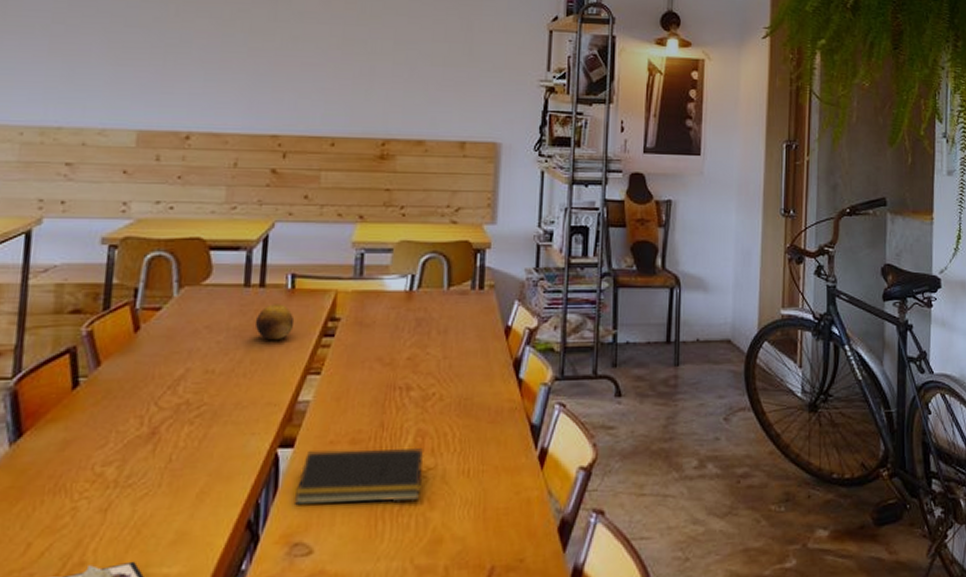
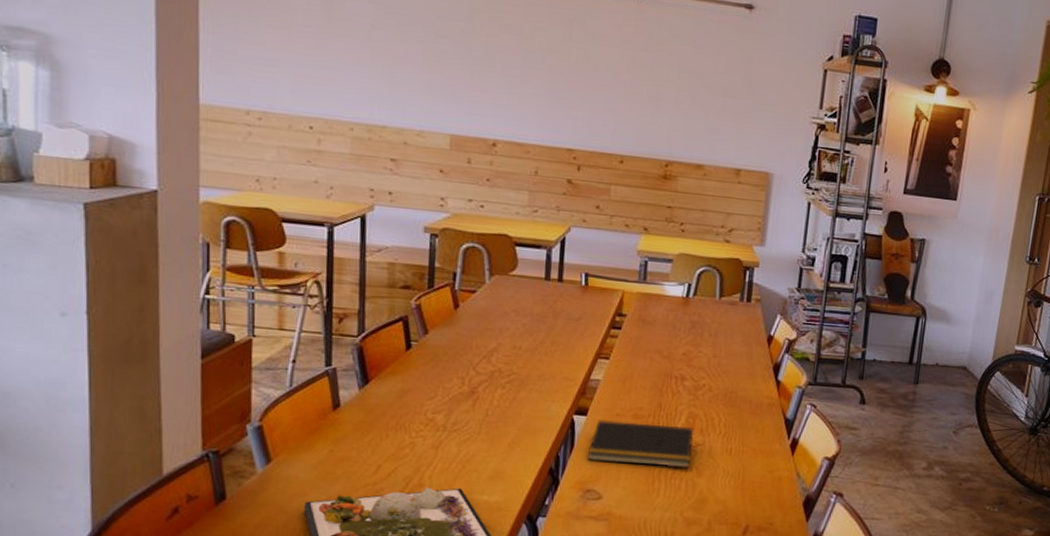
fruit: present [254,304,295,341] -> none [554,297,588,328]

